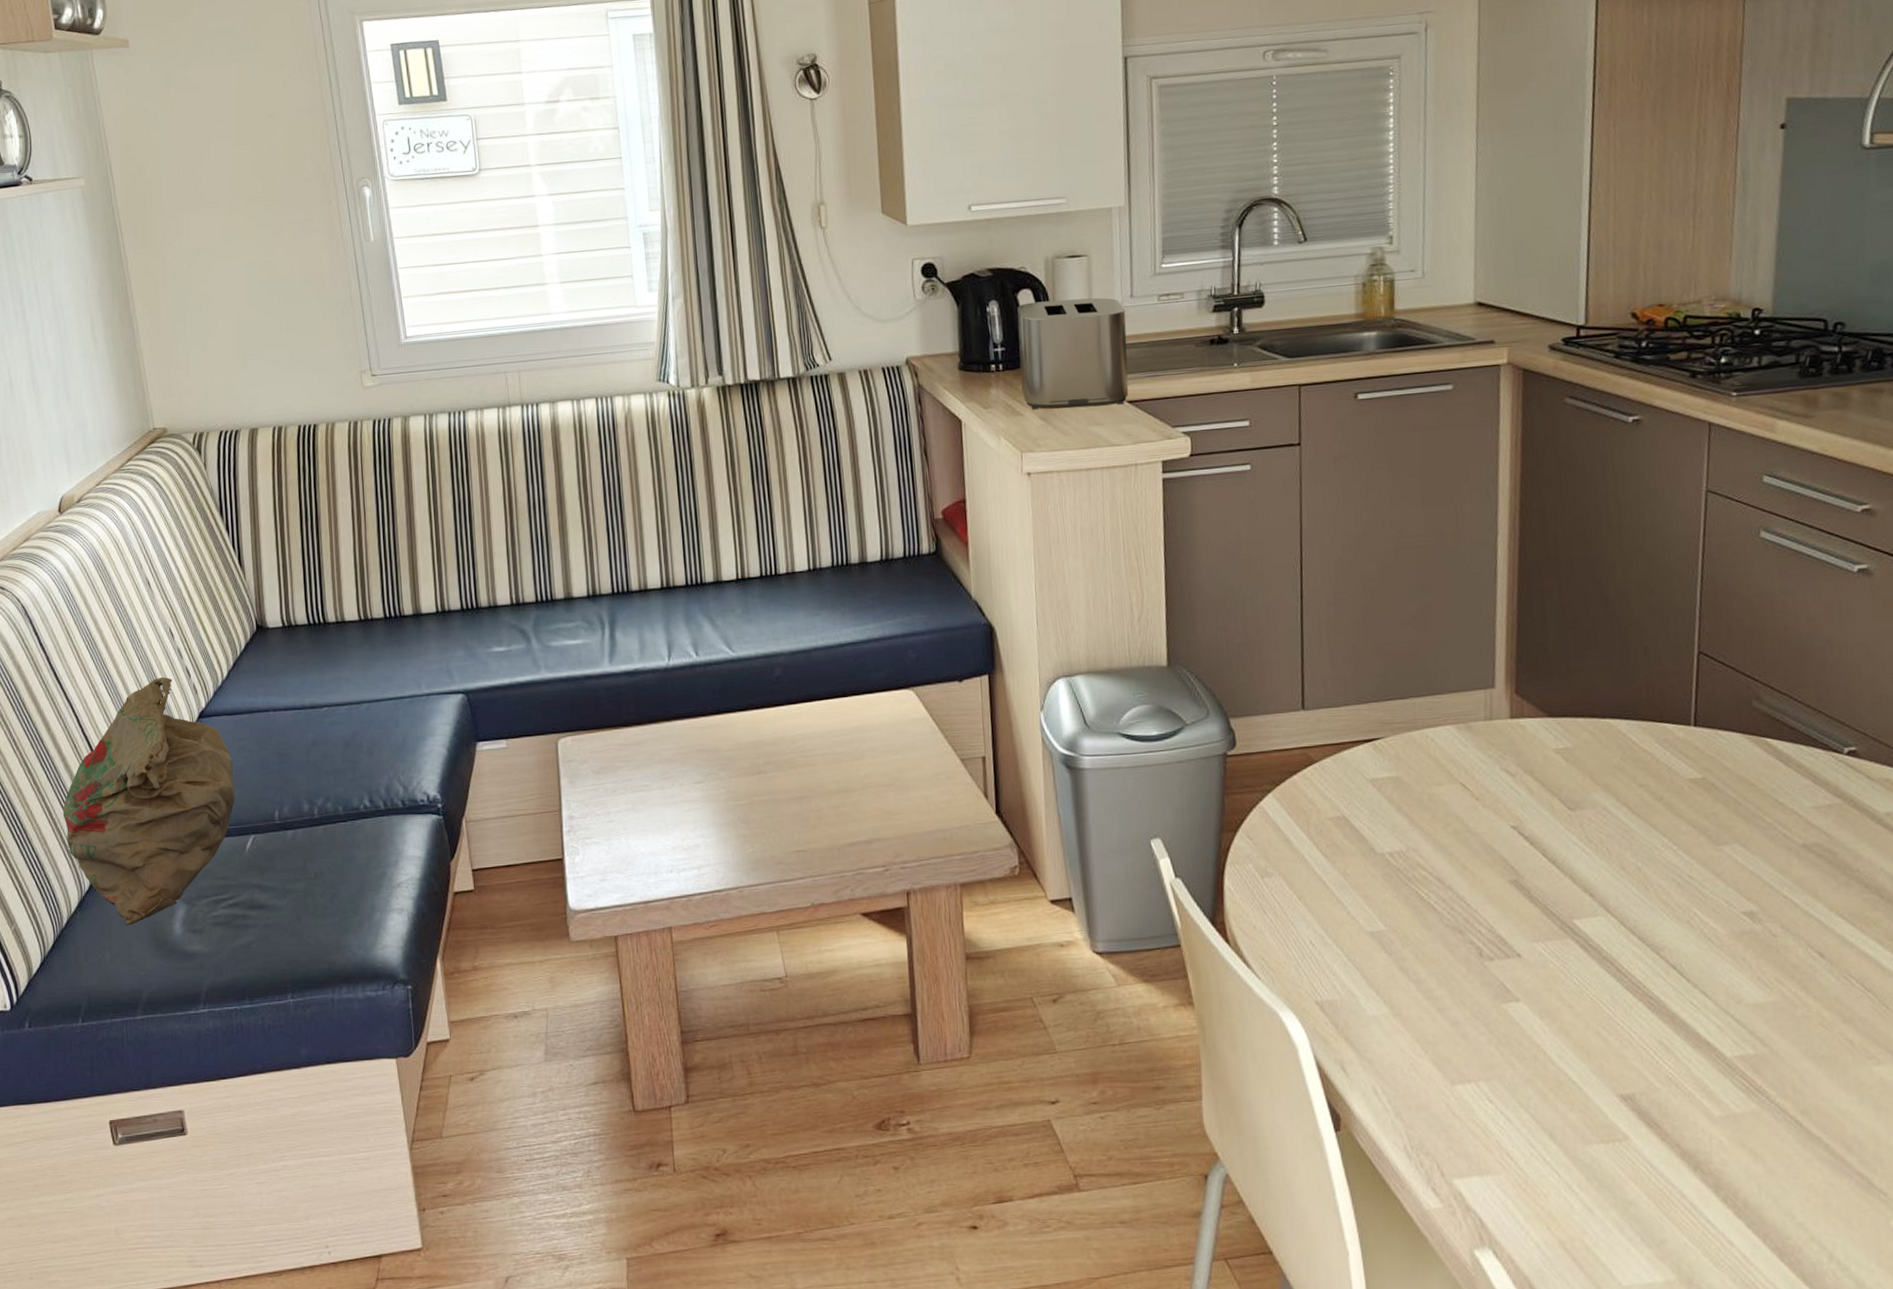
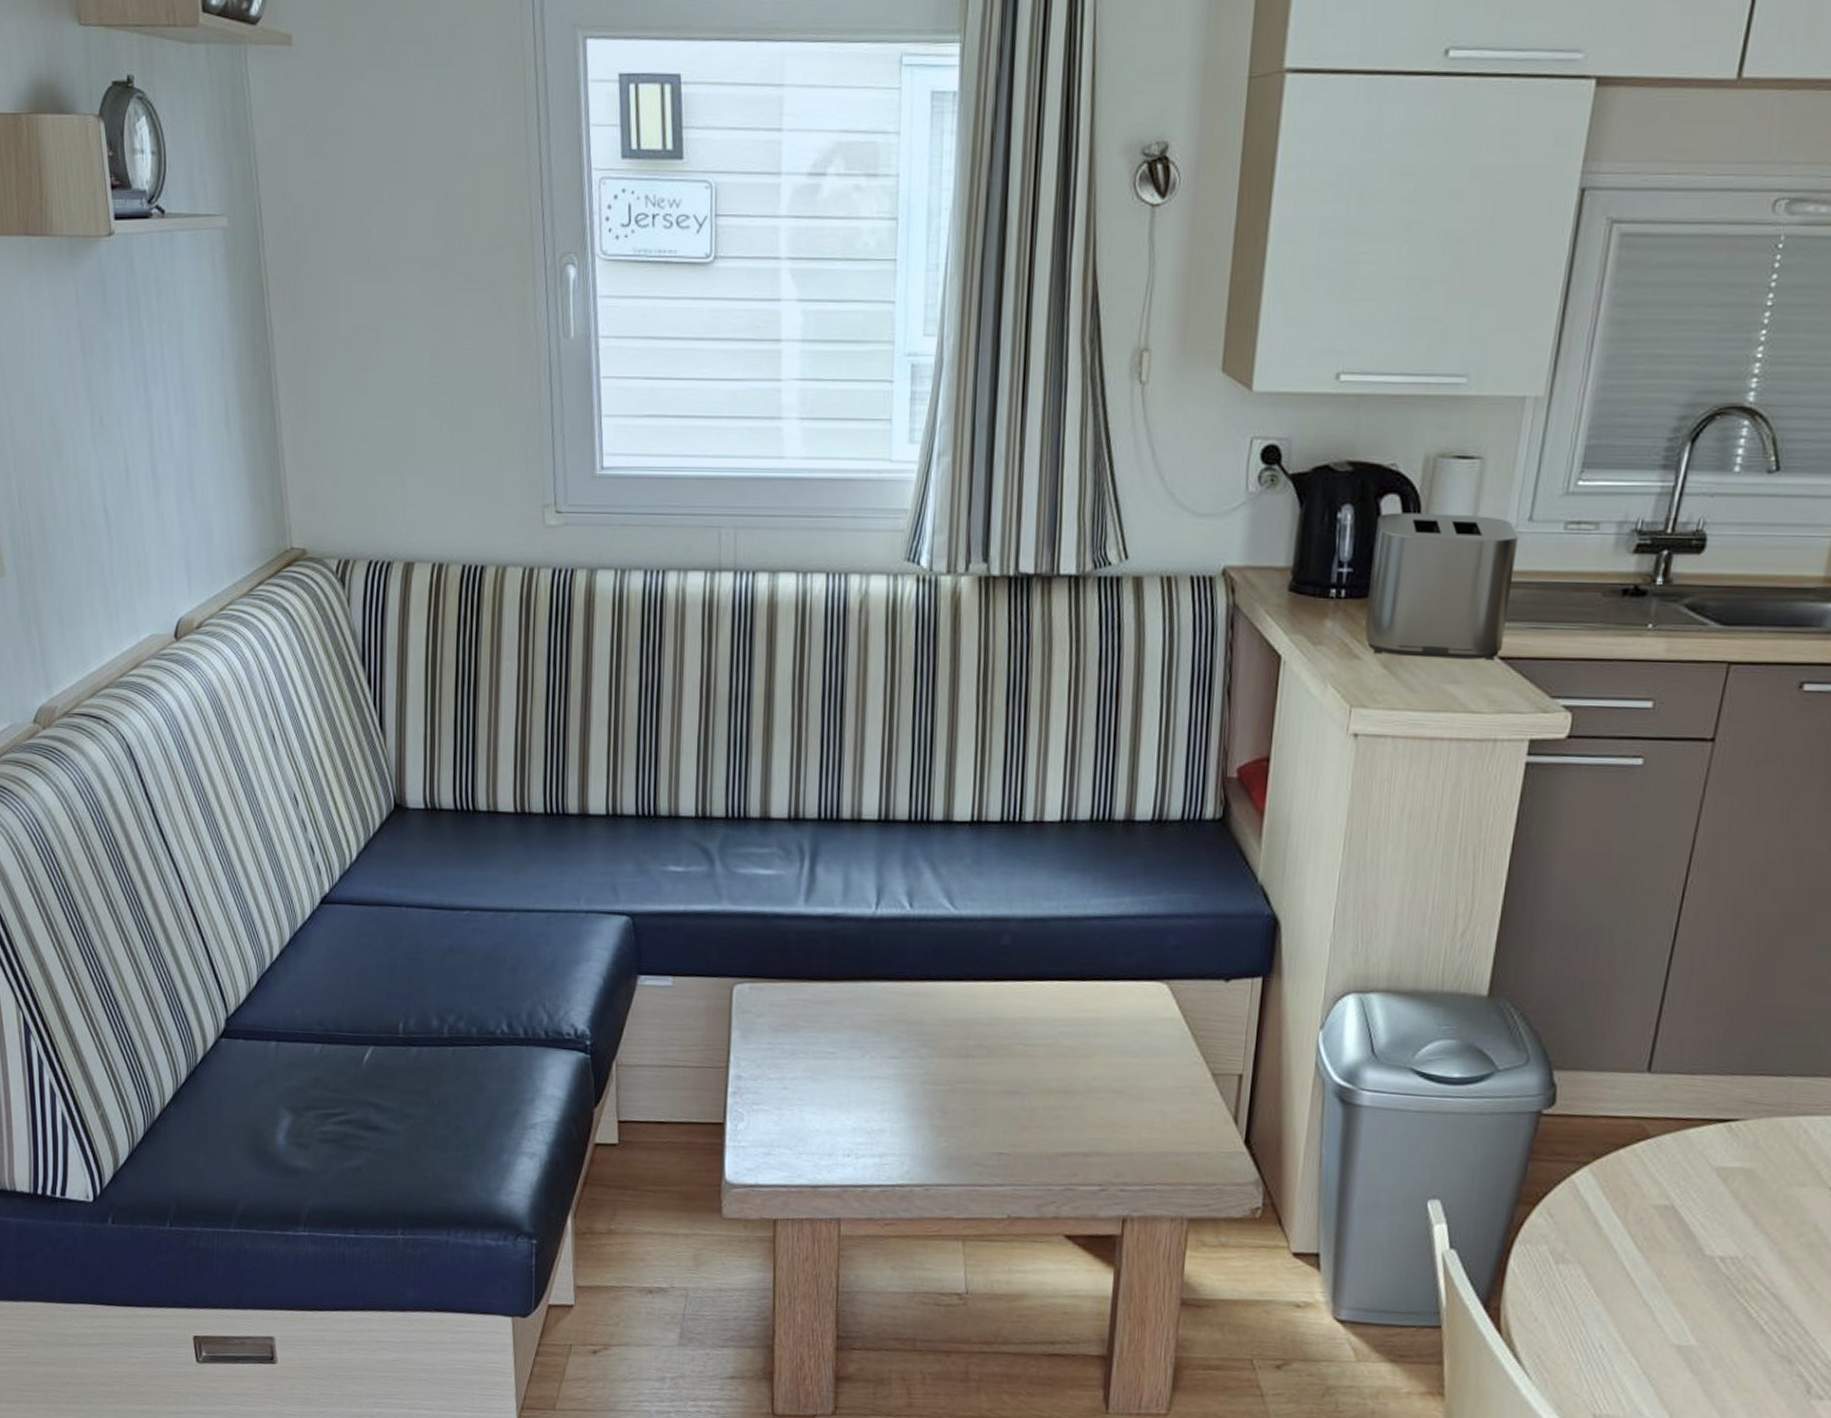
bag: present [62,676,236,925] -> none [161,849,356,1128]

